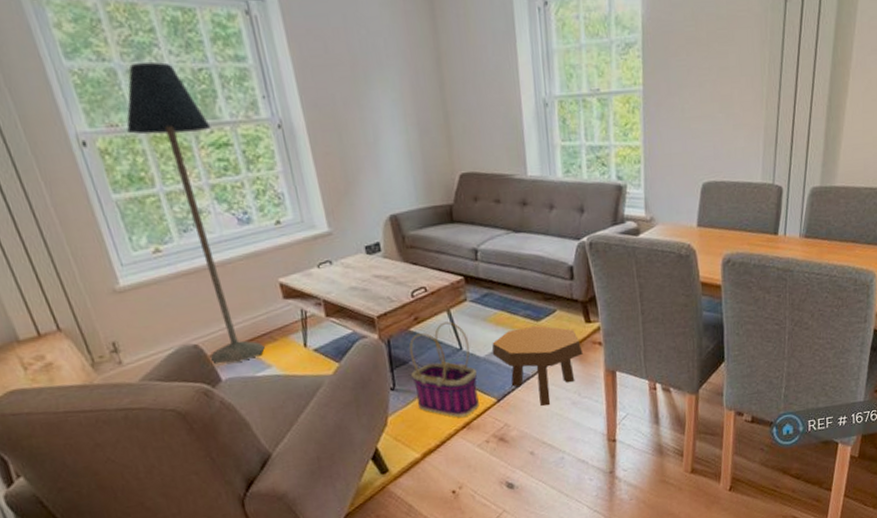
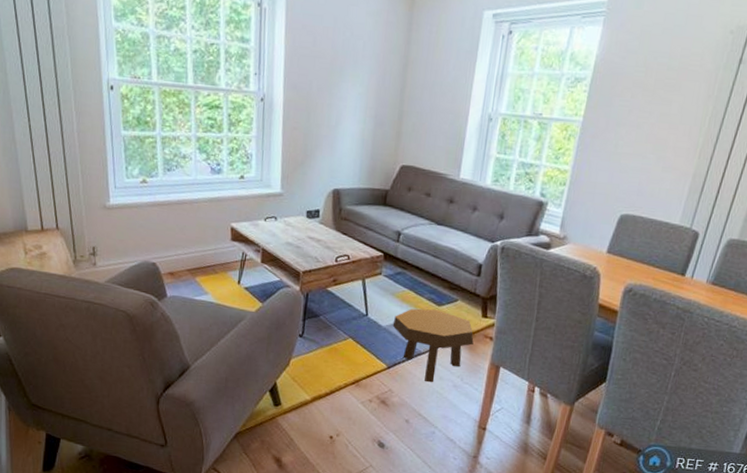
floor lamp: present [126,61,265,364] -> none [146,31,209,284]
basket: present [409,321,479,418] -> none [318,288,375,374]

